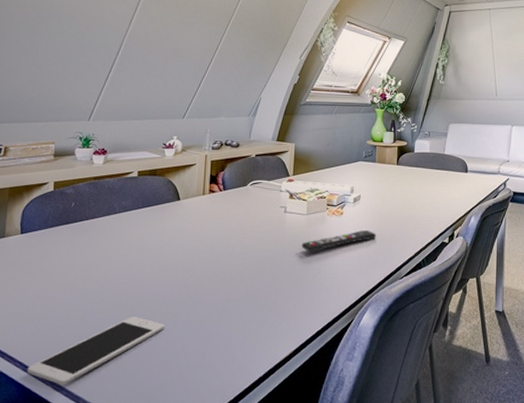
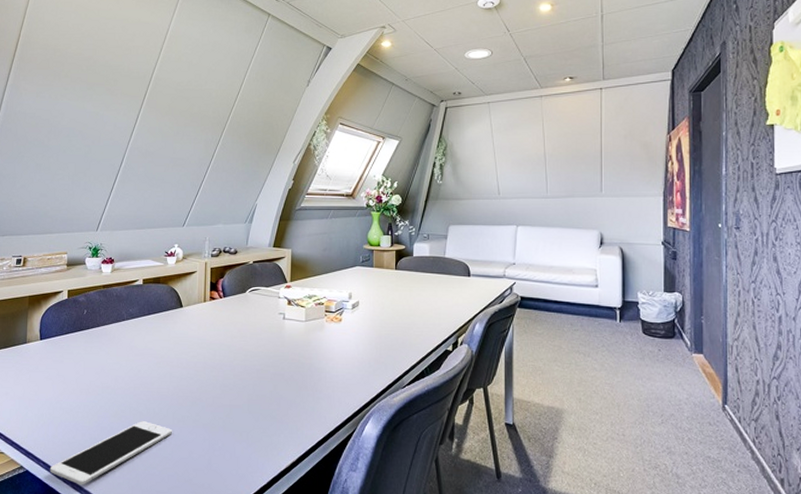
remote control: present [301,229,377,252] -> none [301,336,377,359]

